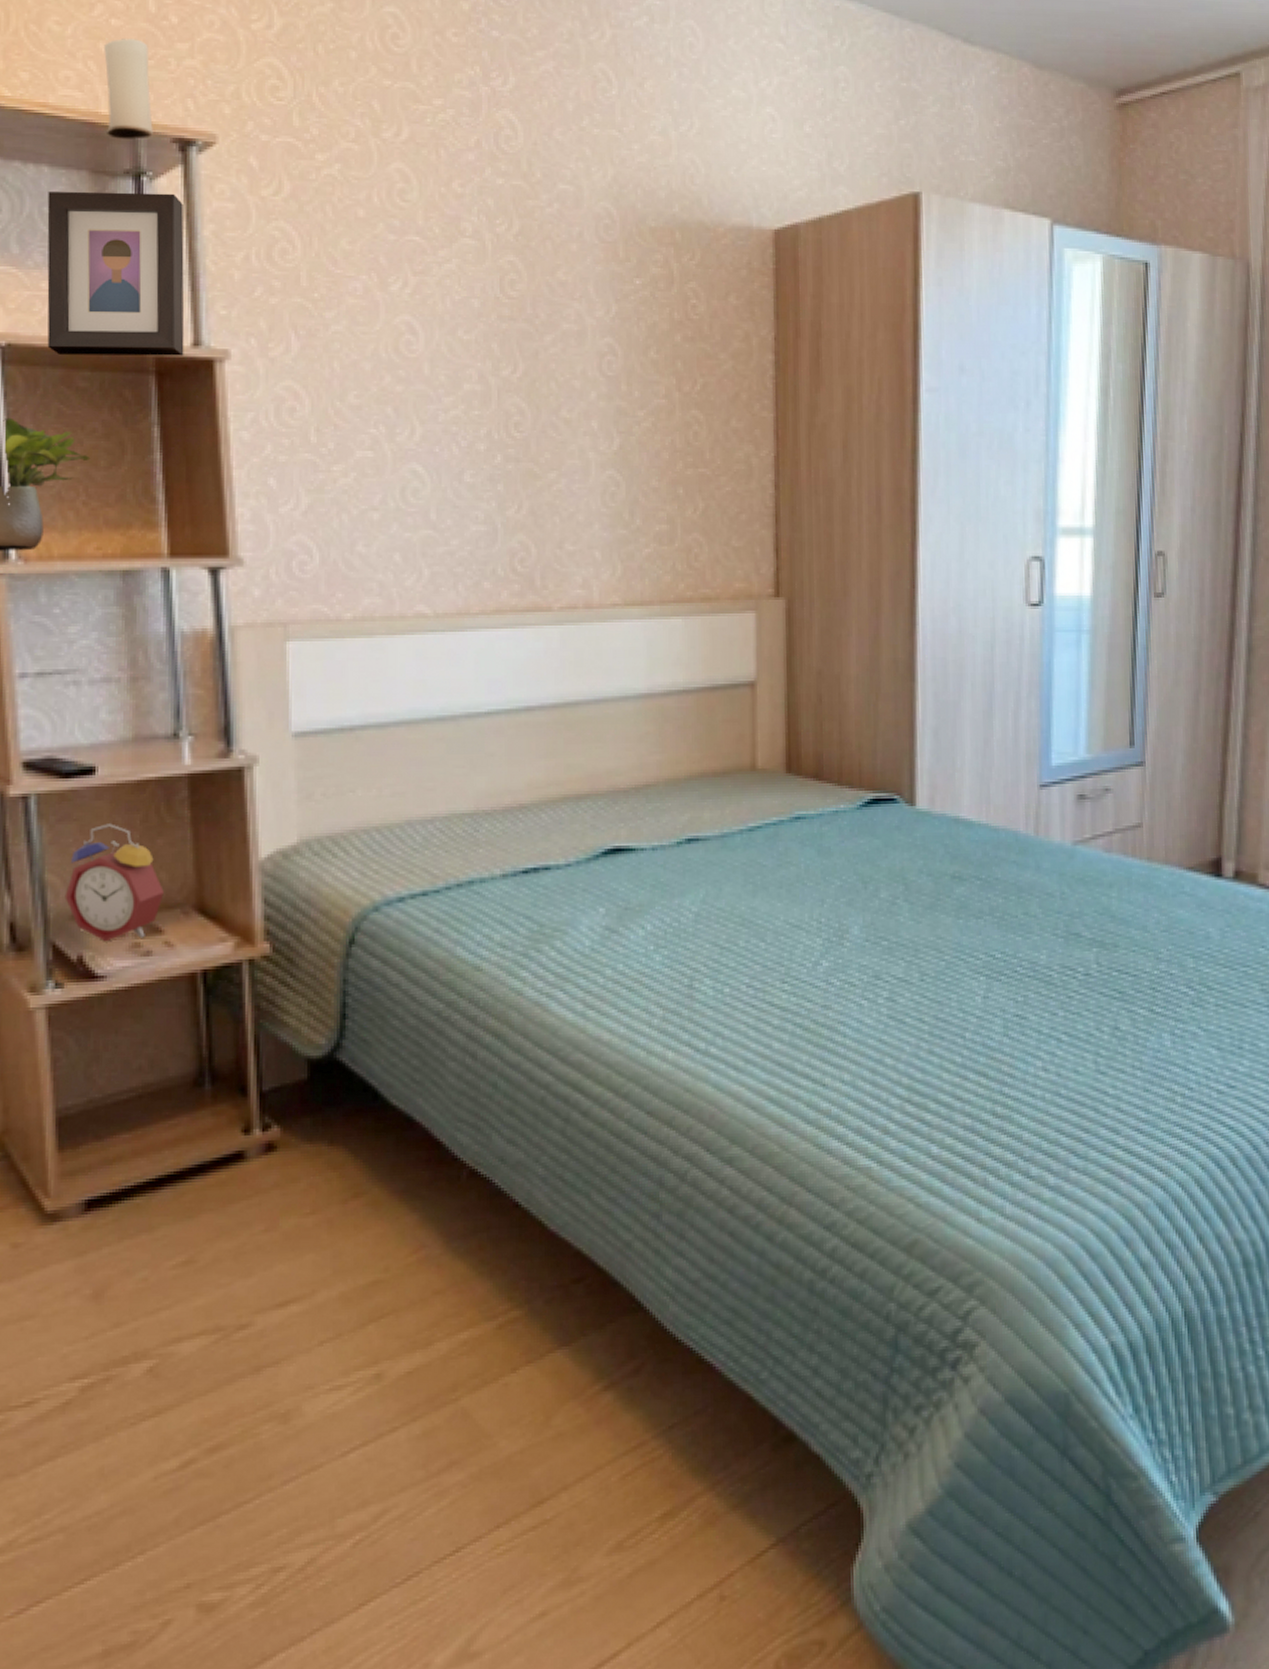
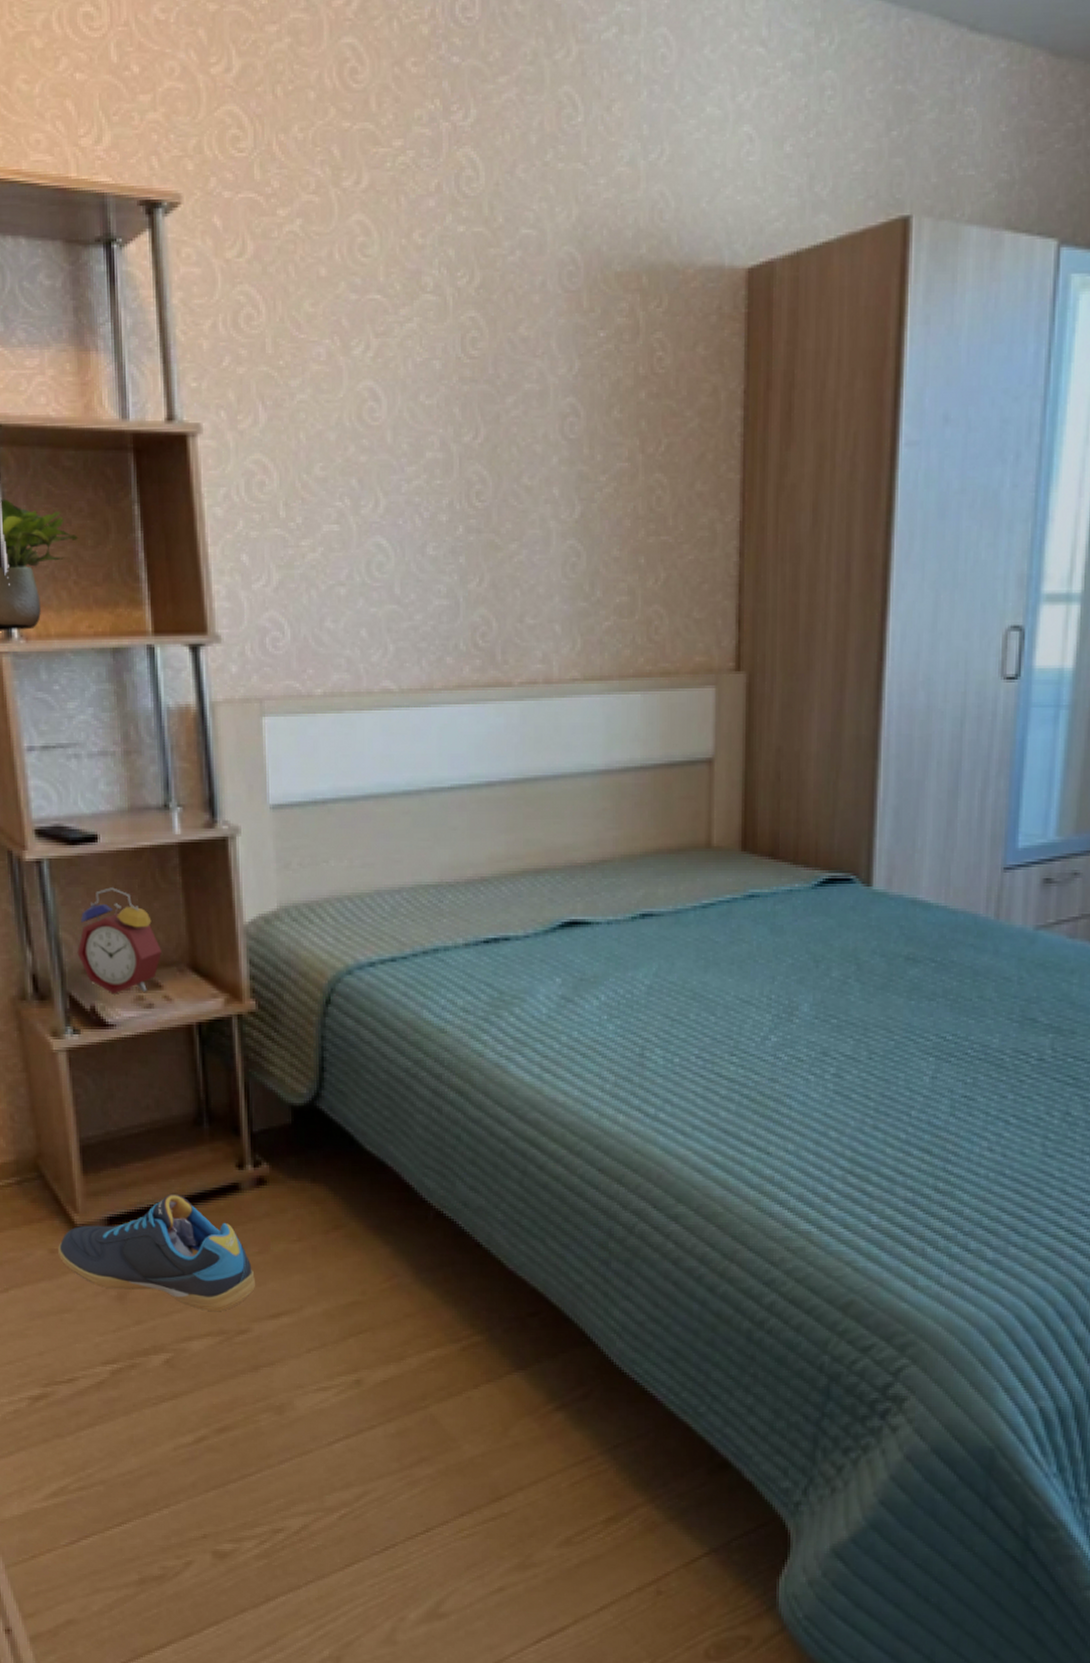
athletic shoe: none [22,1167,261,1305] -> present [58,1193,256,1312]
picture frame: present [47,191,185,356] -> none [26,260,159,434]
candle: present [104,39,153,139] -> none [70,94,121,205]

